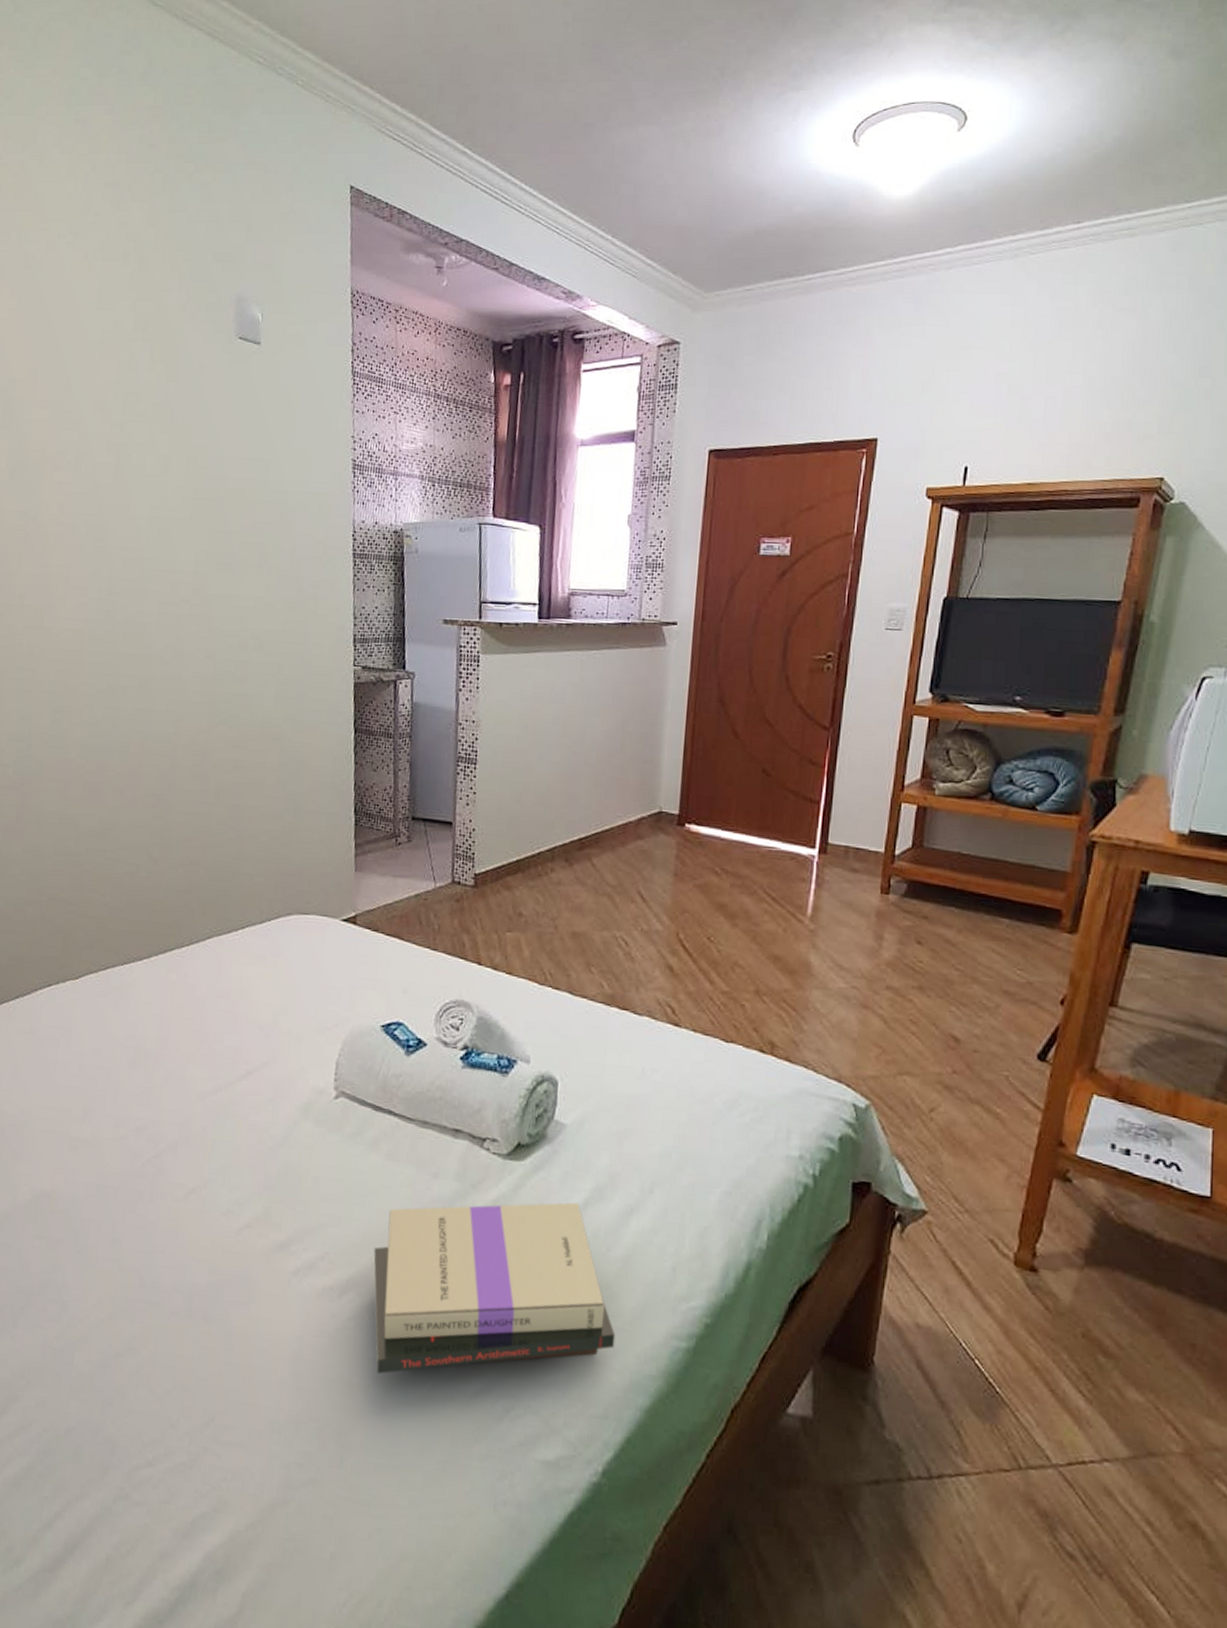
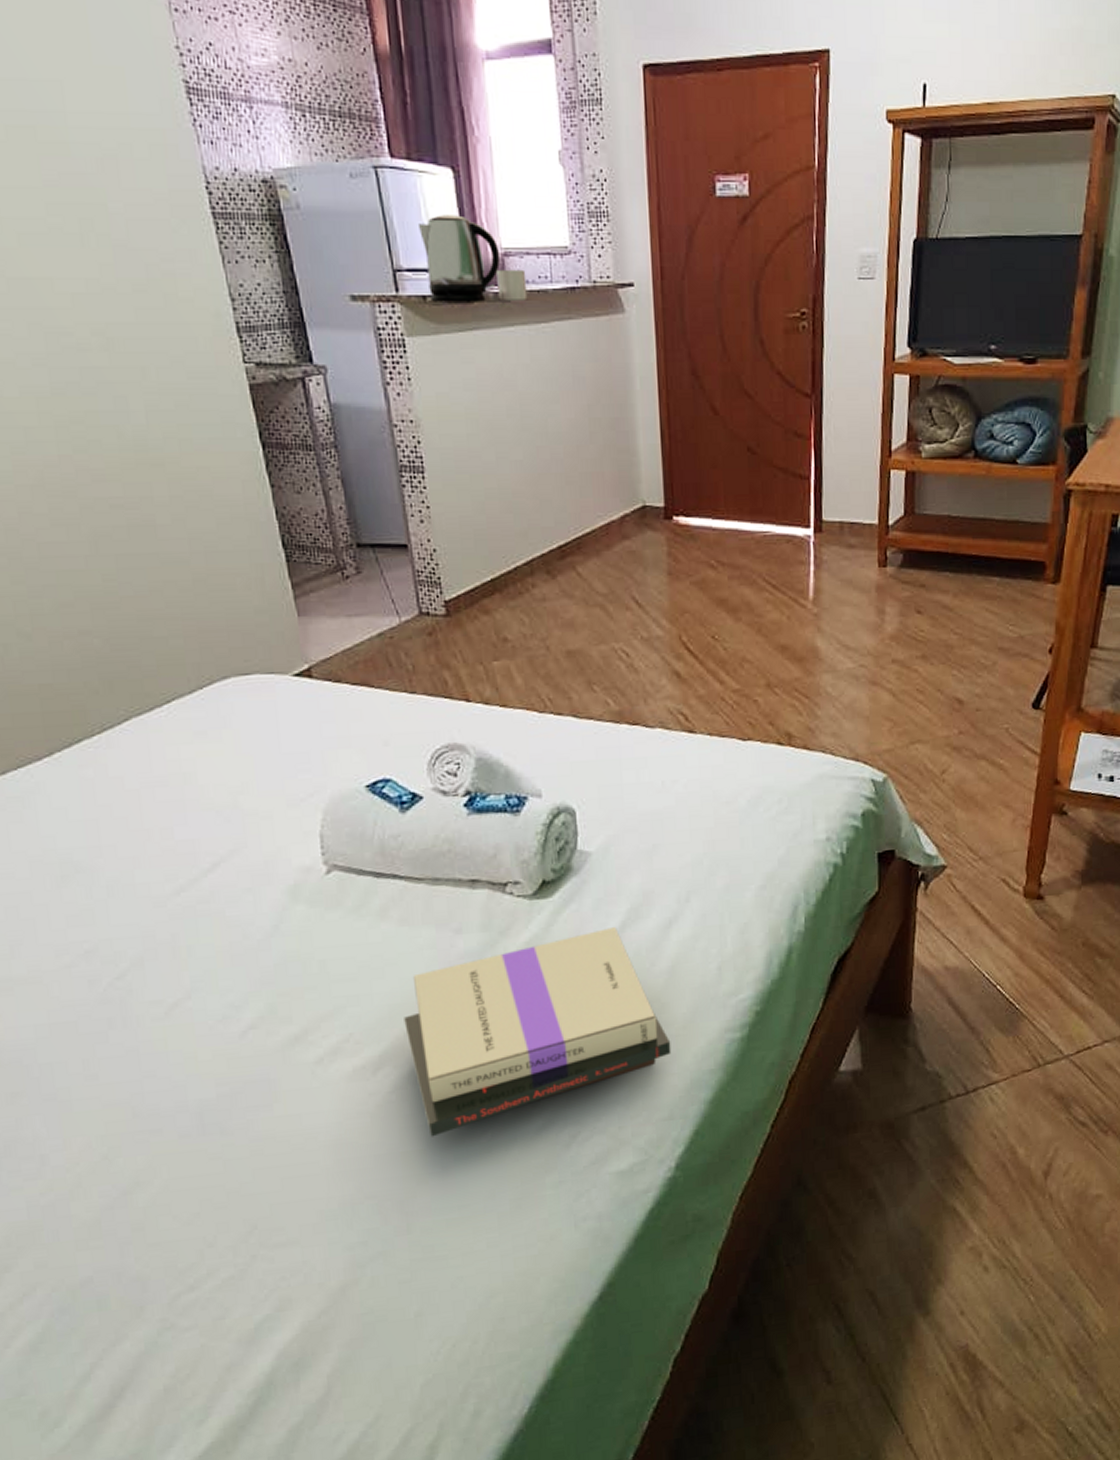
kettle: none [505,561,568,631] -> present [419,215,501,302]
mug: none [560,605,587,631] -> present [496,269,528,301]

